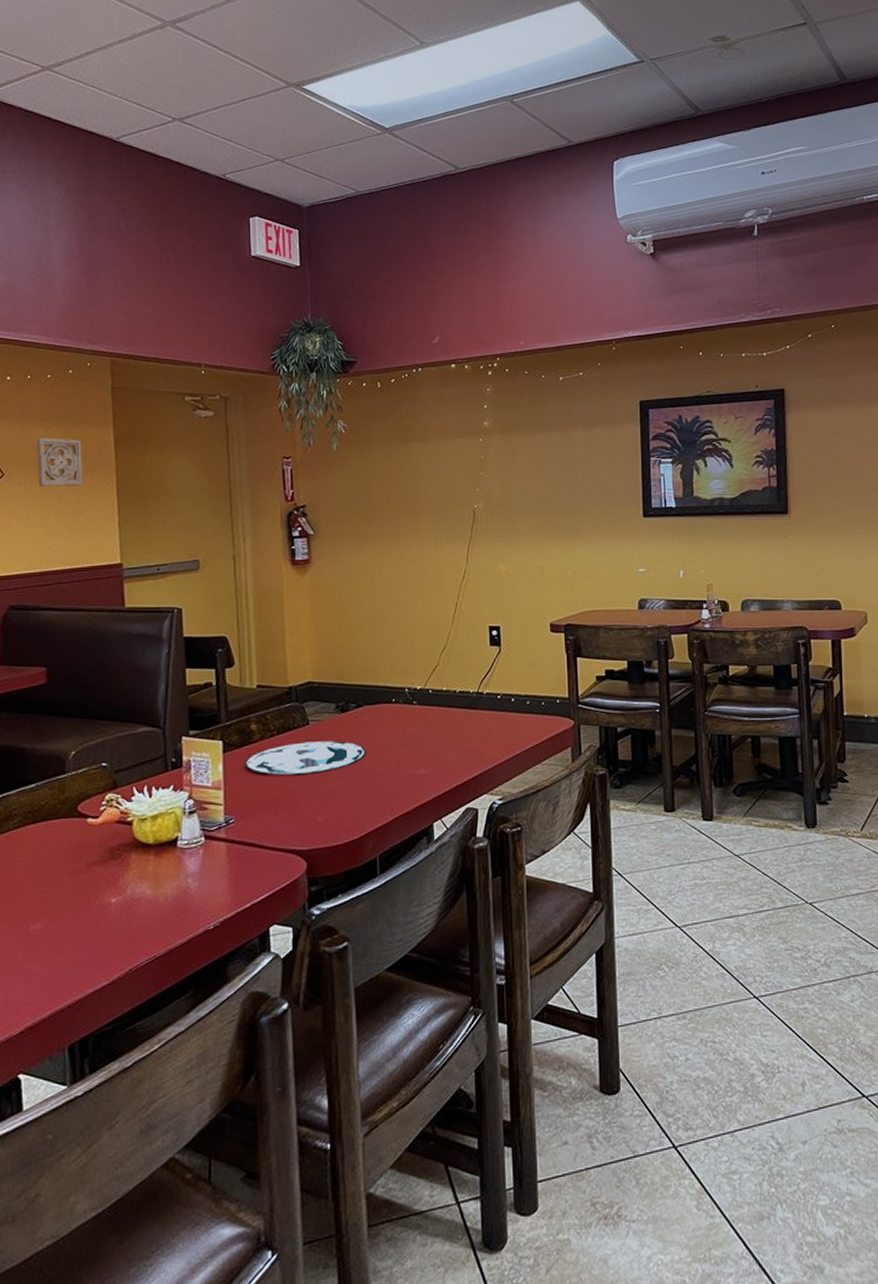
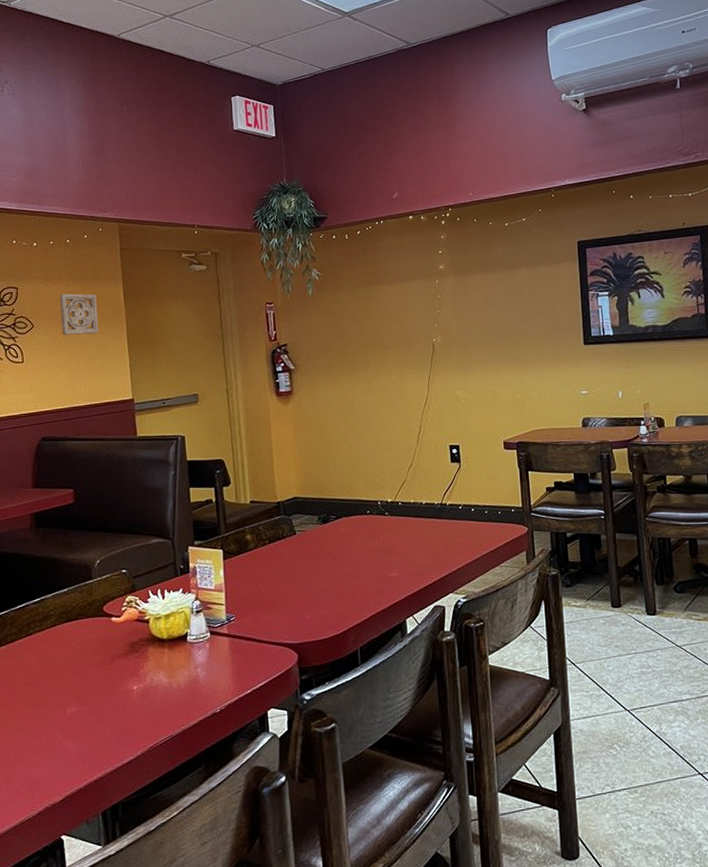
plate: present [245,741,366,775] -> none [242,548,345,578]

